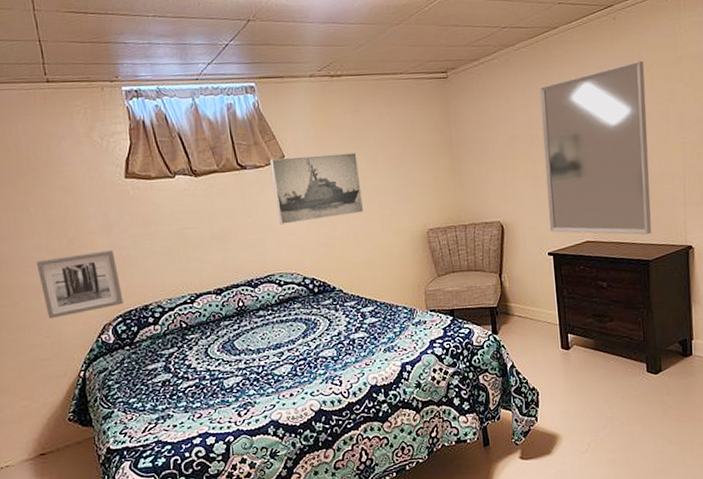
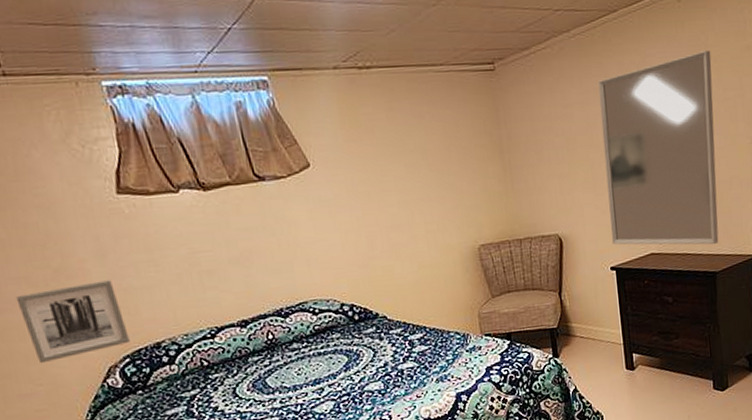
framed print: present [270,152,364,225] -> none [293,159,407,244]

